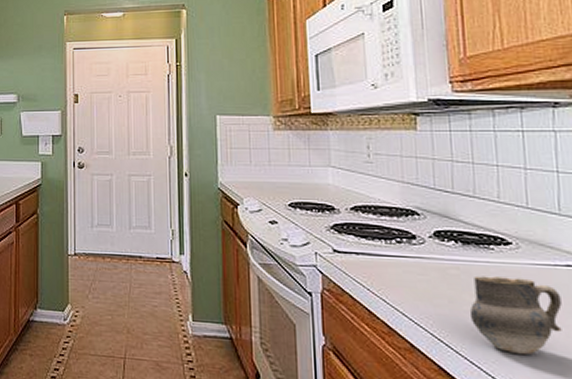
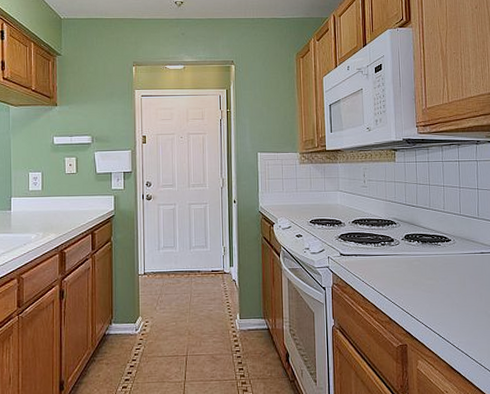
cup: present [469,276,562,354] -> none [425,264,478,316]

